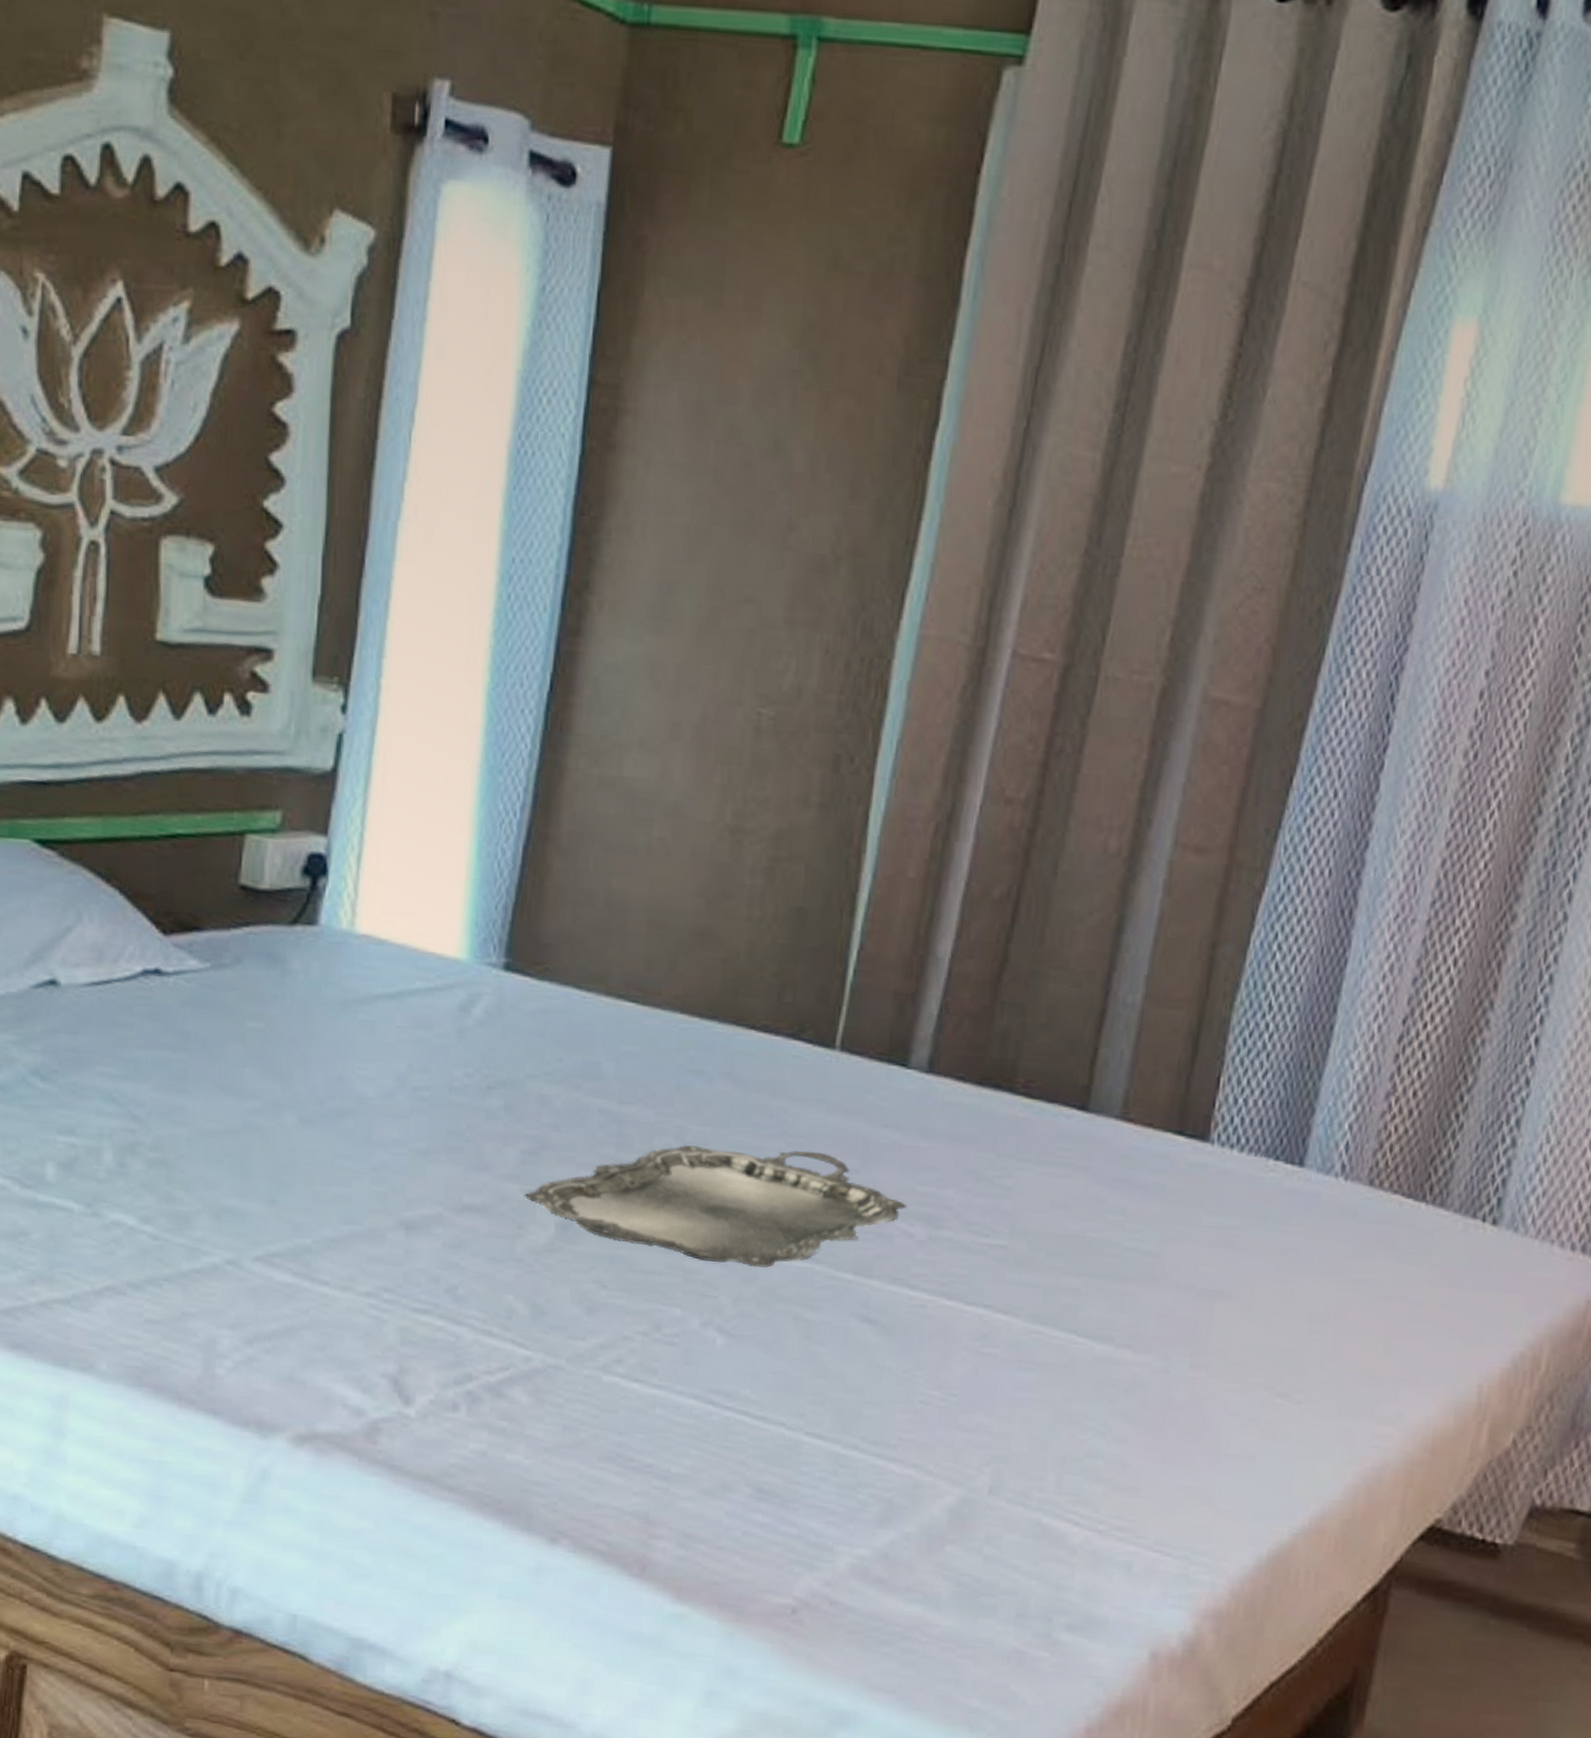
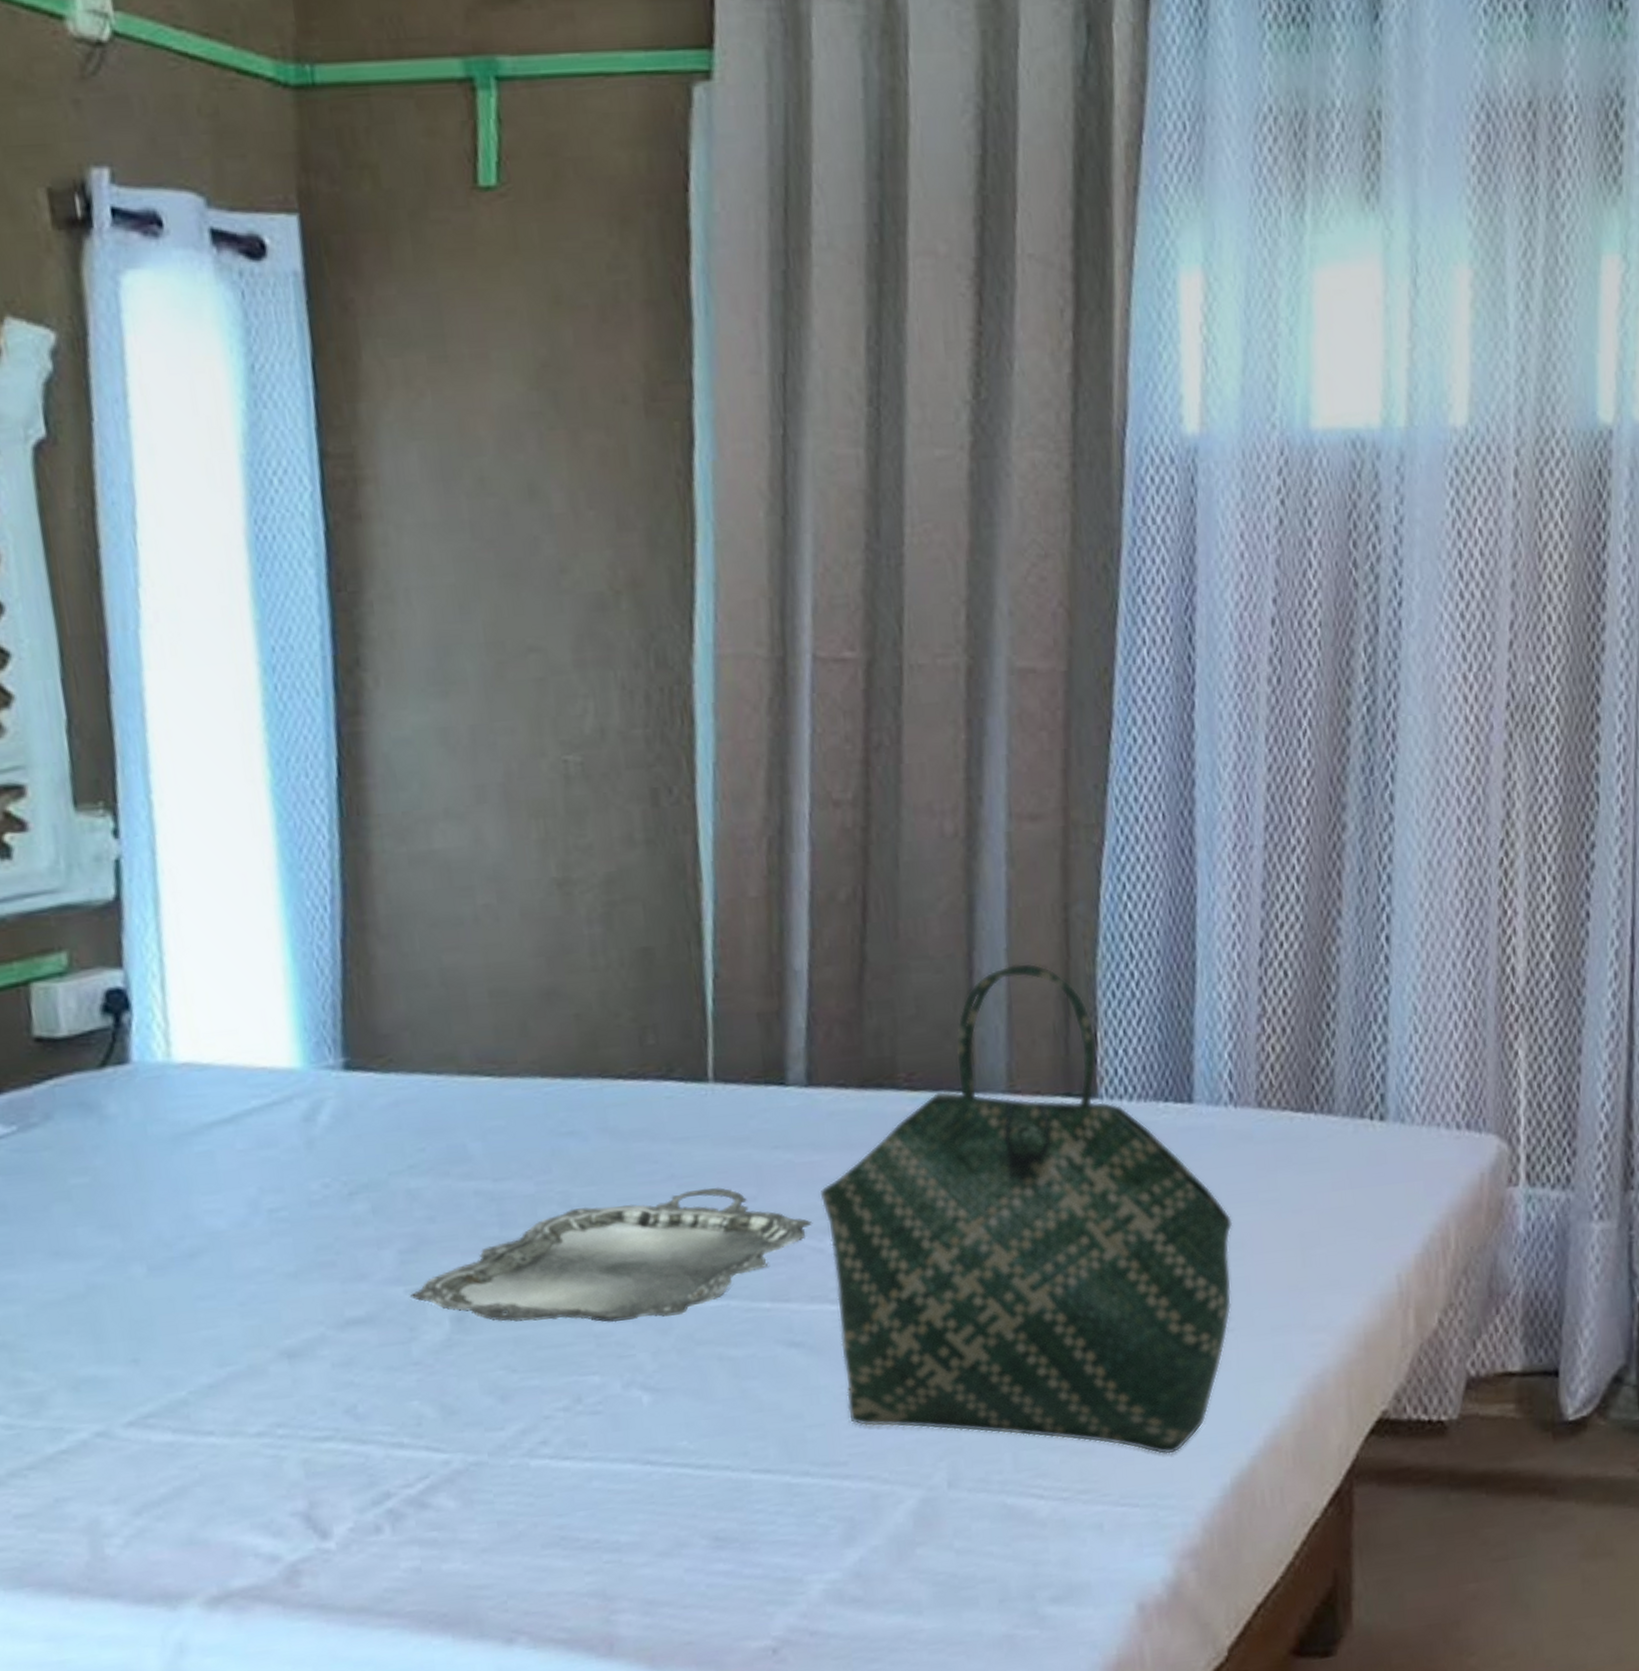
tote bag: none [906,992,1321,1512] -> present [820,963,1233,1455]

